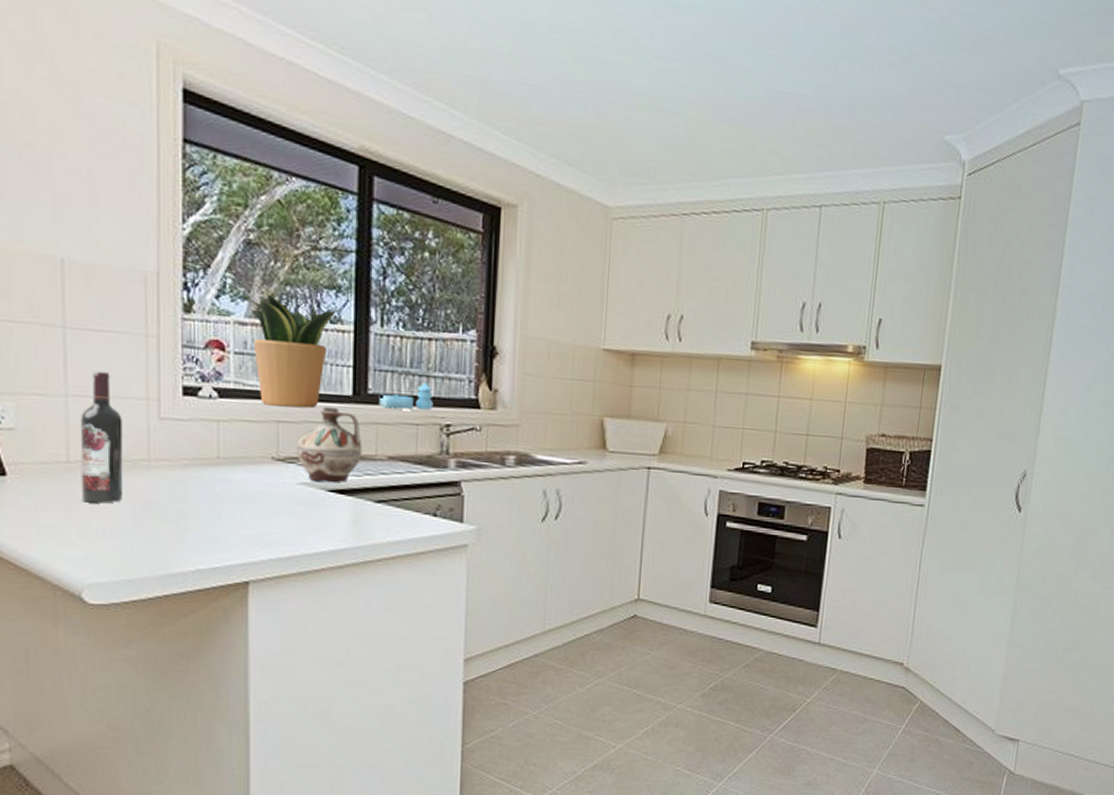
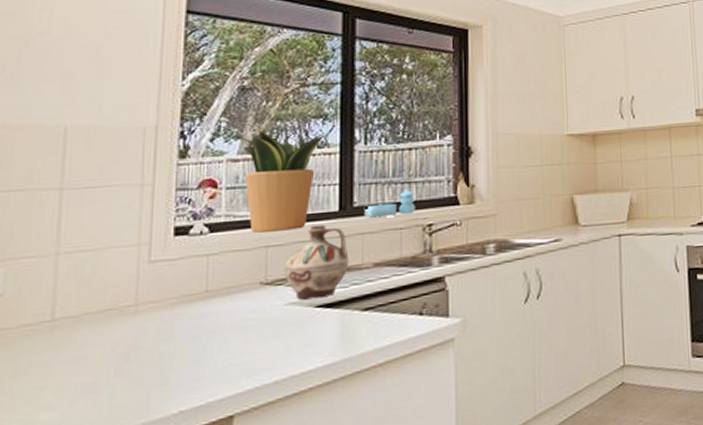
wine bottle: present [80,371,124,504] -> none [63,225,112,360]

